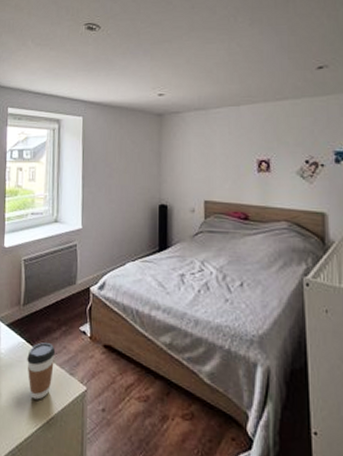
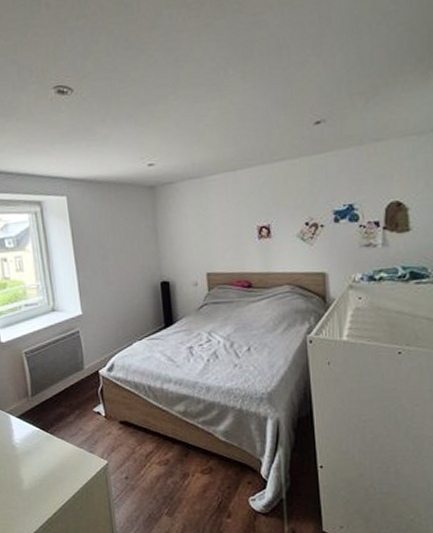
coffee cup: present [27,342,56,400] -> none [44,428,73,479]

